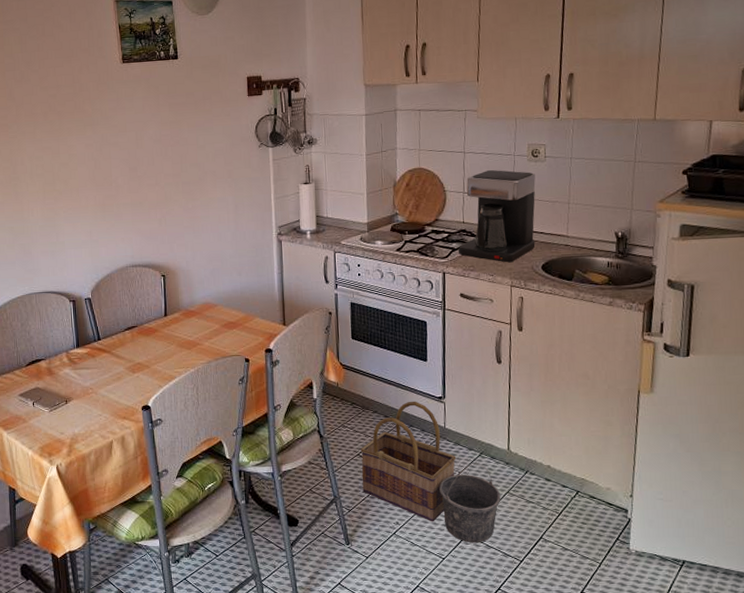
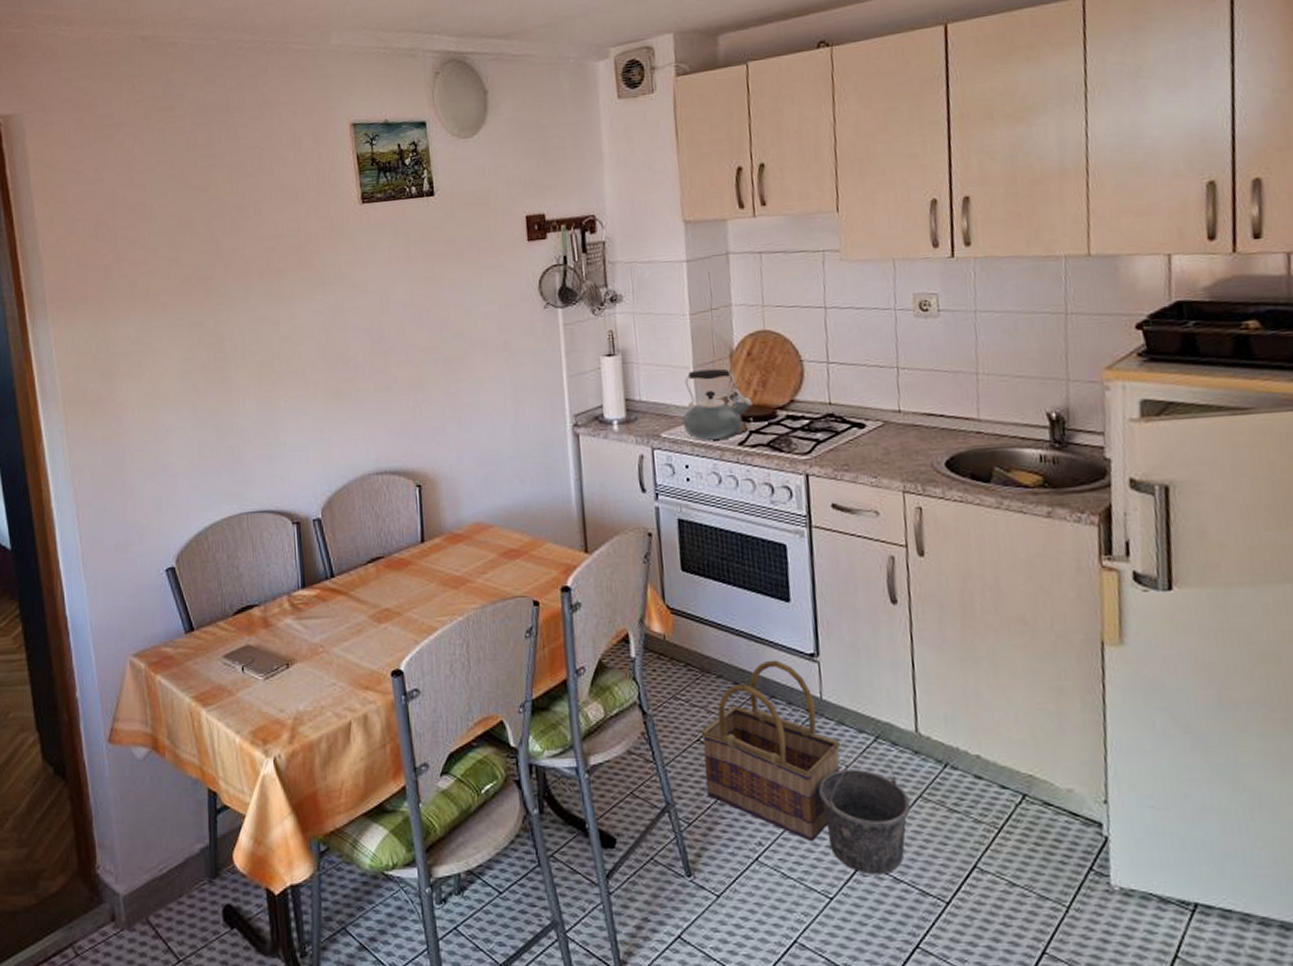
kettle: none [357,195,408,248] -> present [682,368,753,442]
coffee maker: present [458,170,536,263] -> none [825,330,935,459]

